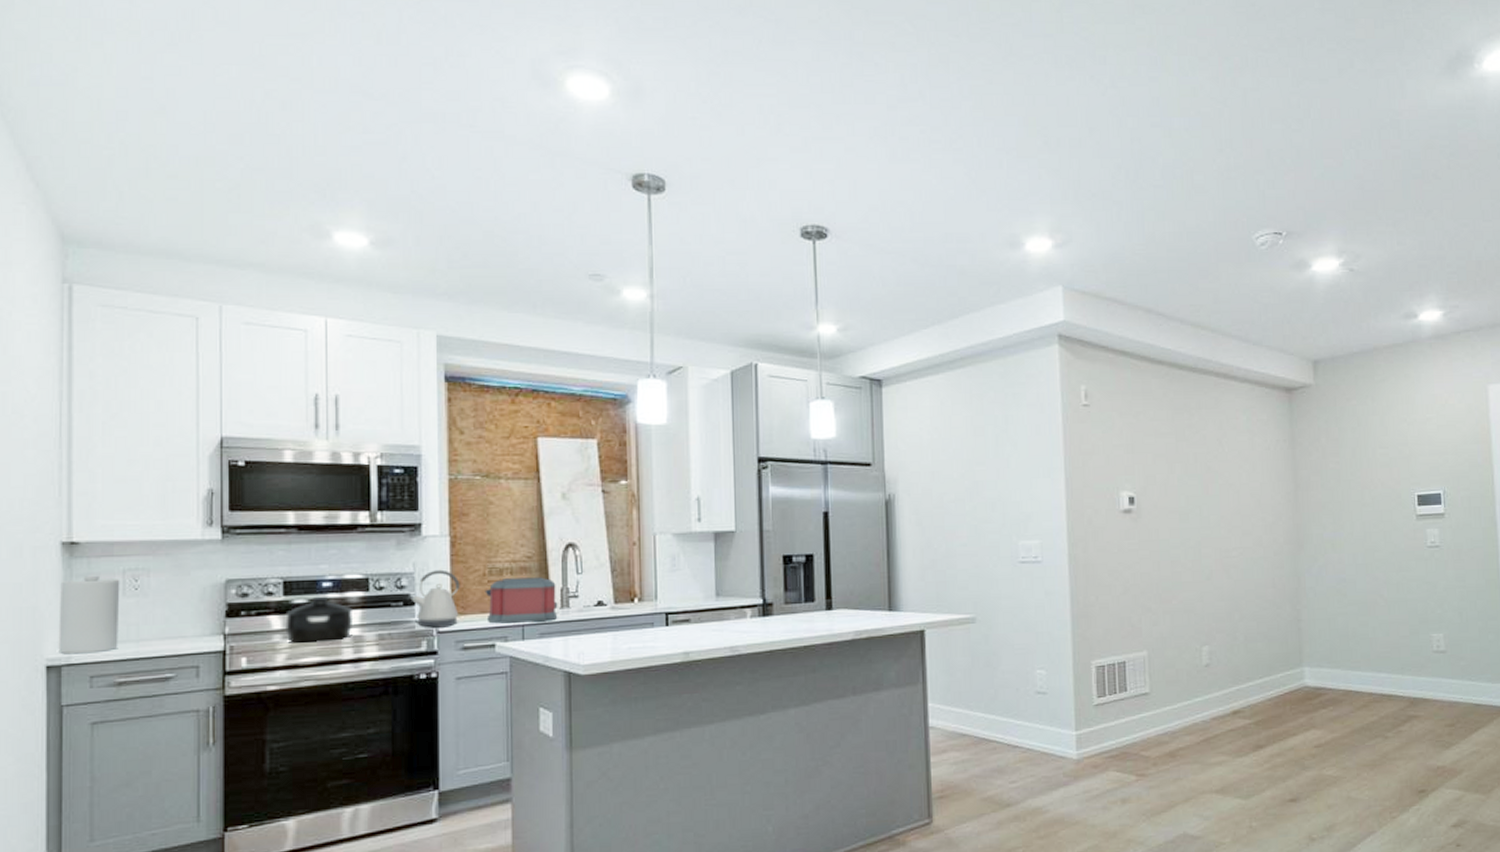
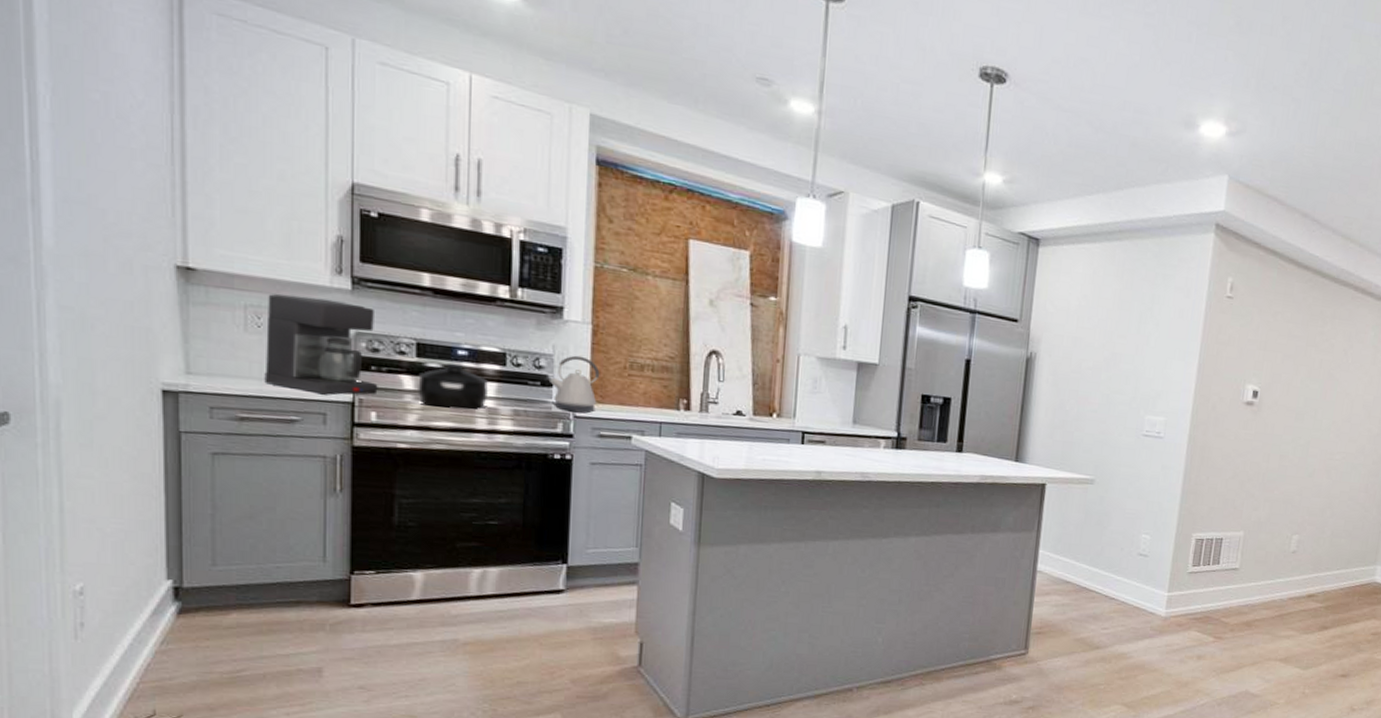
paper towel holder: present [58,575,120,655] -> none [174,304,242,385]
coffee maker: none [141,552,248,648] -> present [264,294,378,395]
toaster: present [485,577,558,624] -> none [624,374,697,423]

